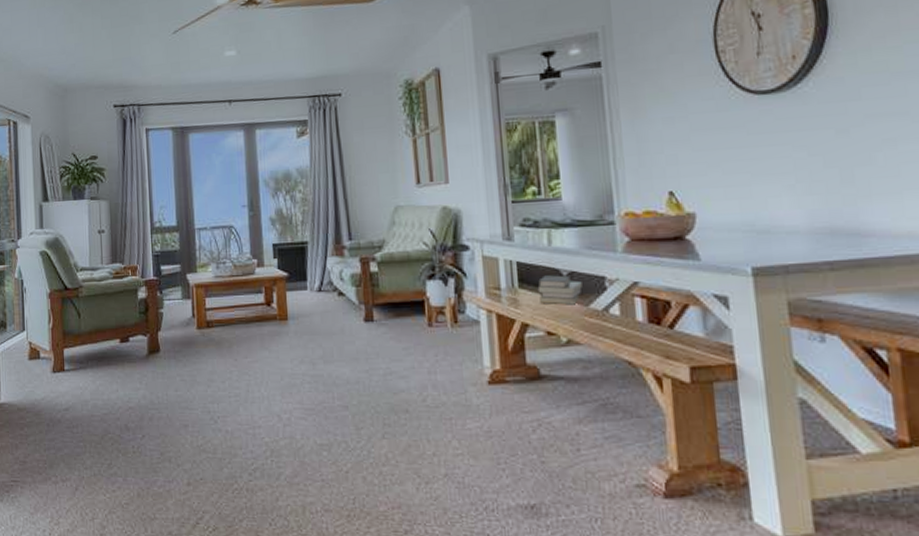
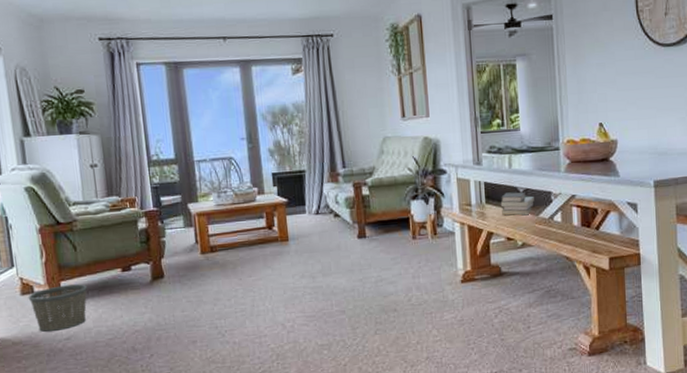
basket: none [34,353,88,400] -> present [28,284,88,332]

